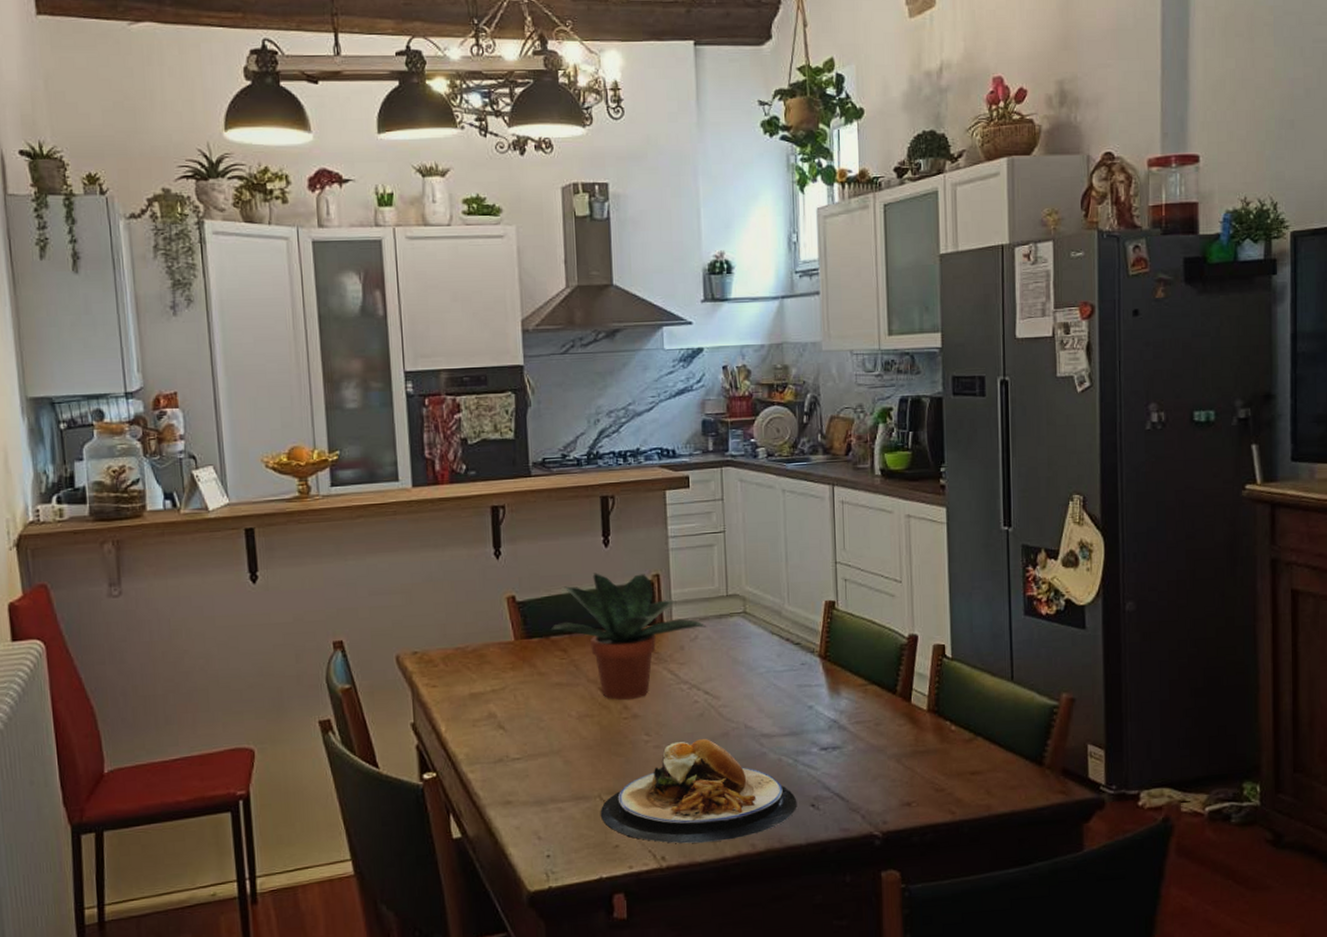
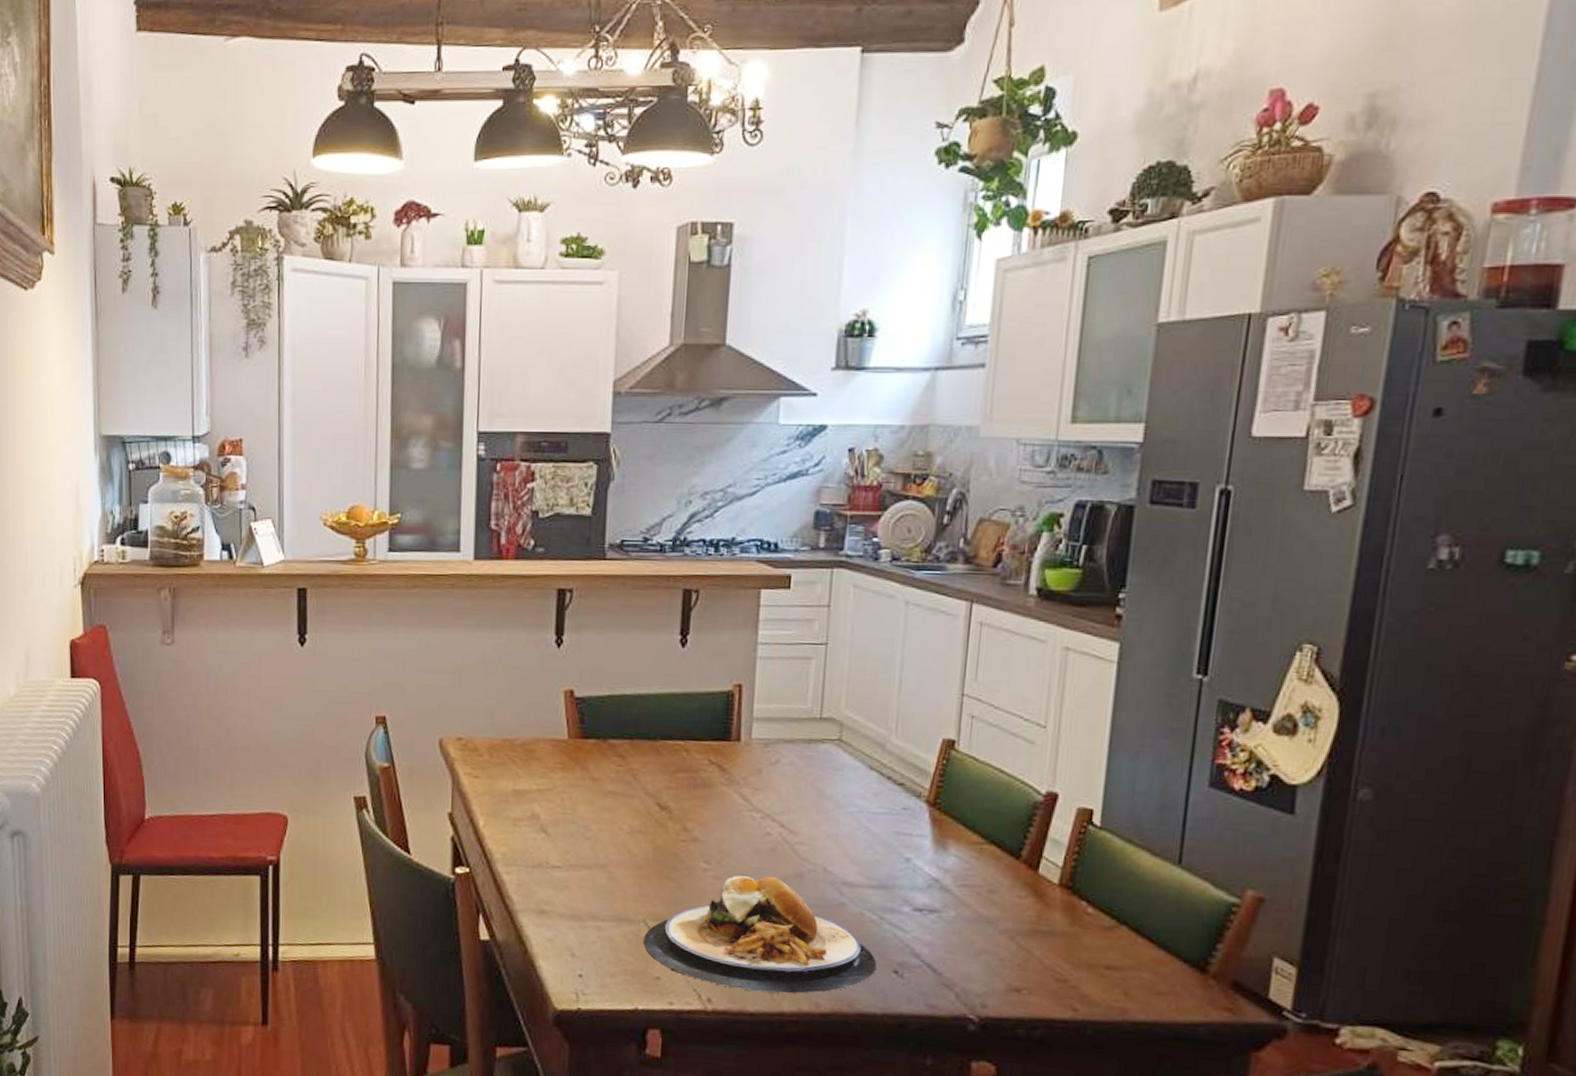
potted plant: present [550,573,707,700] -> none [609,675,792,821]

